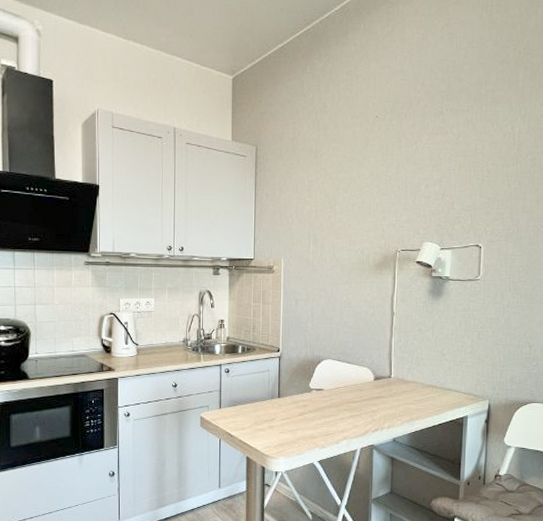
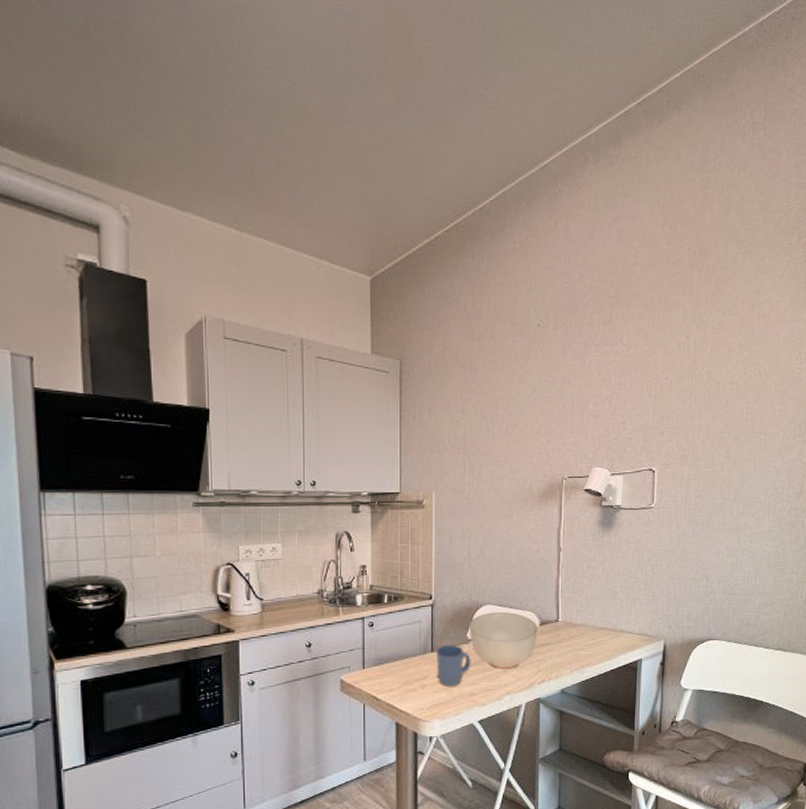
mug: none [282,392,313,430] -> present [436,644,471,688]
bowl: none [311,366,373,417] -> present [469,611,538,669]

